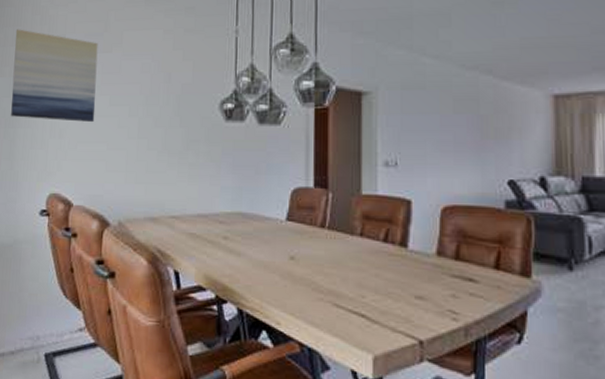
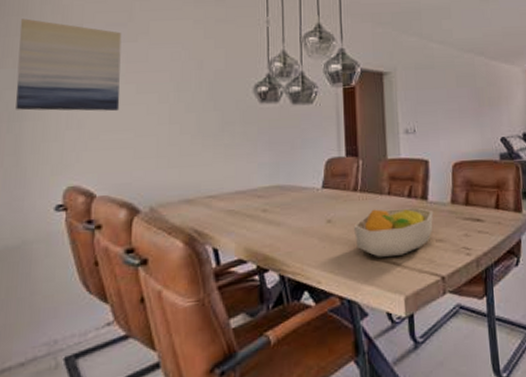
fruit bowl: none [319,251,413,308] -> present [354,207,433,257]

